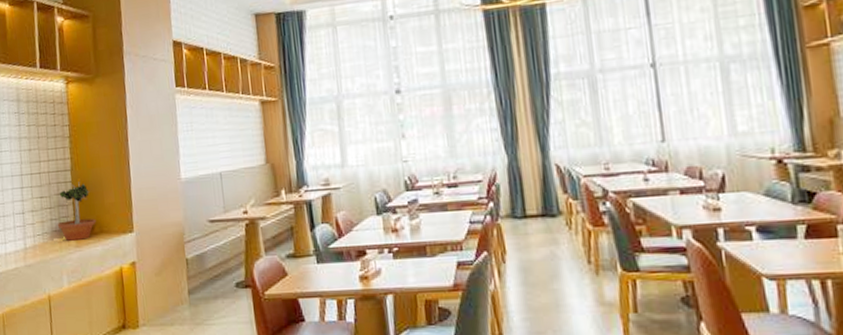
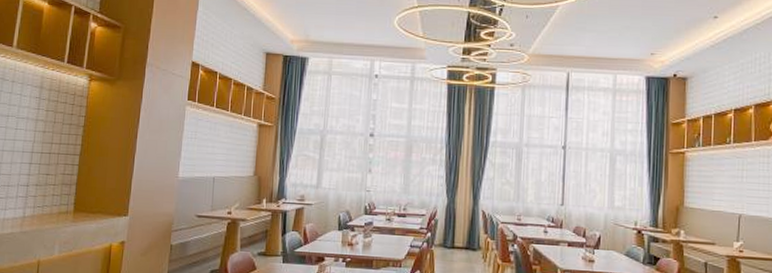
potted tree: present [57,182,96,241] -> none [58,166,95,217]

